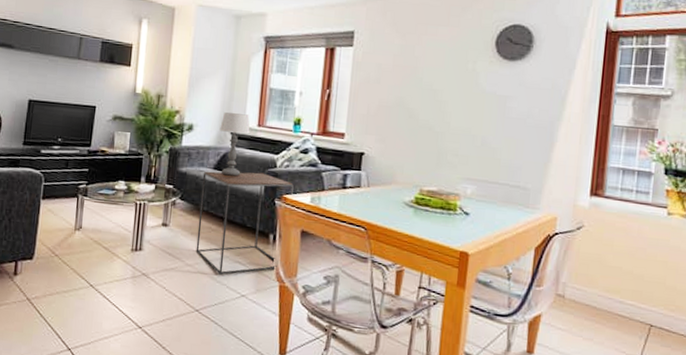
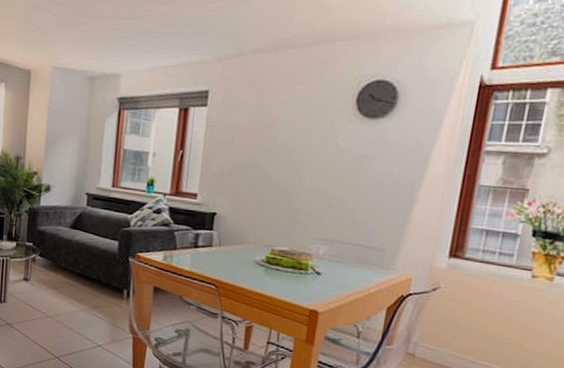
side table: present [195,171,294,275] -> none [55,230,147,326]
table lamp: present [219,112,250,177] -> none [75,173,105,235]

